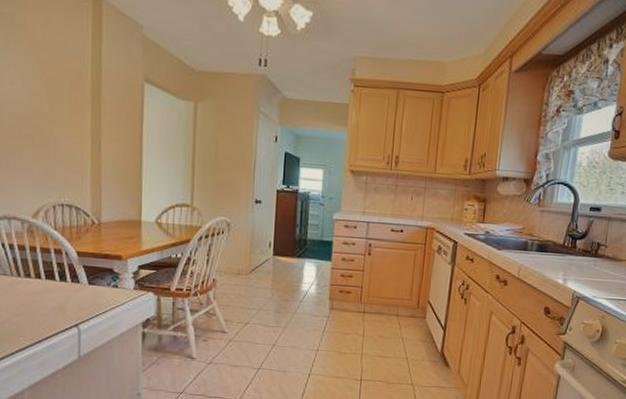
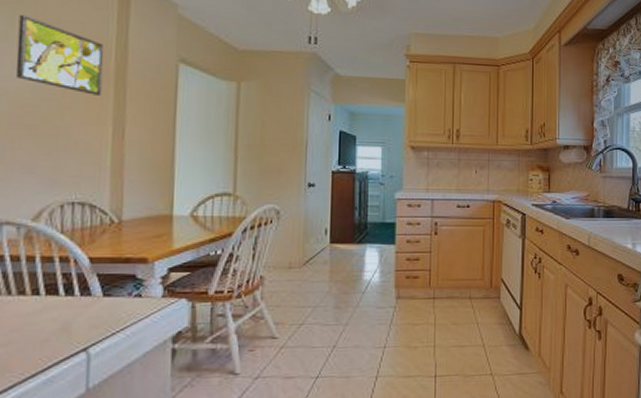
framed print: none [13,34,82,111] -> present [15,14,104,96]

